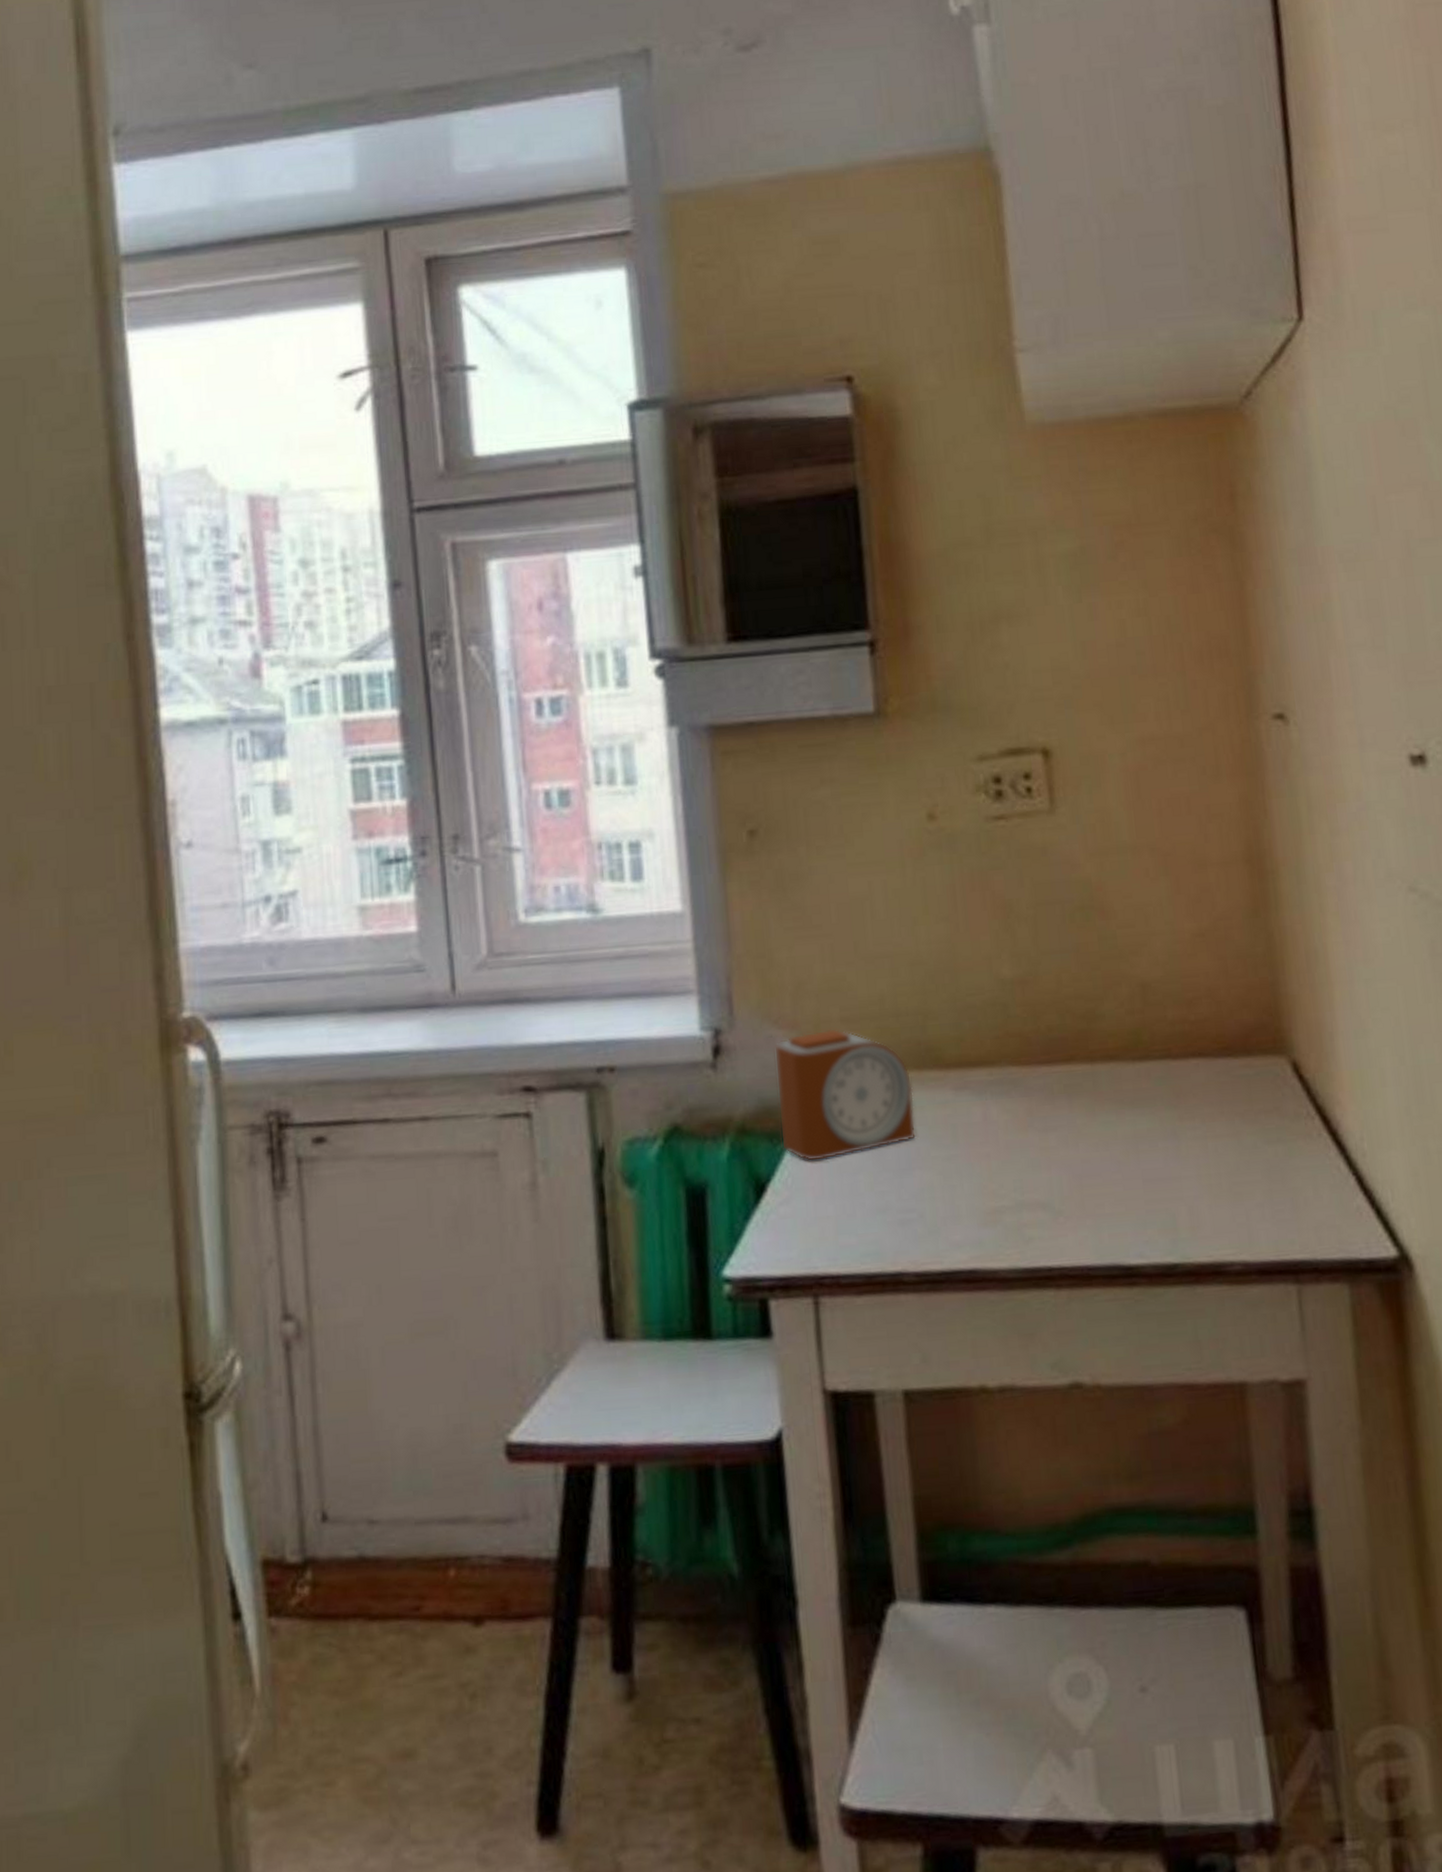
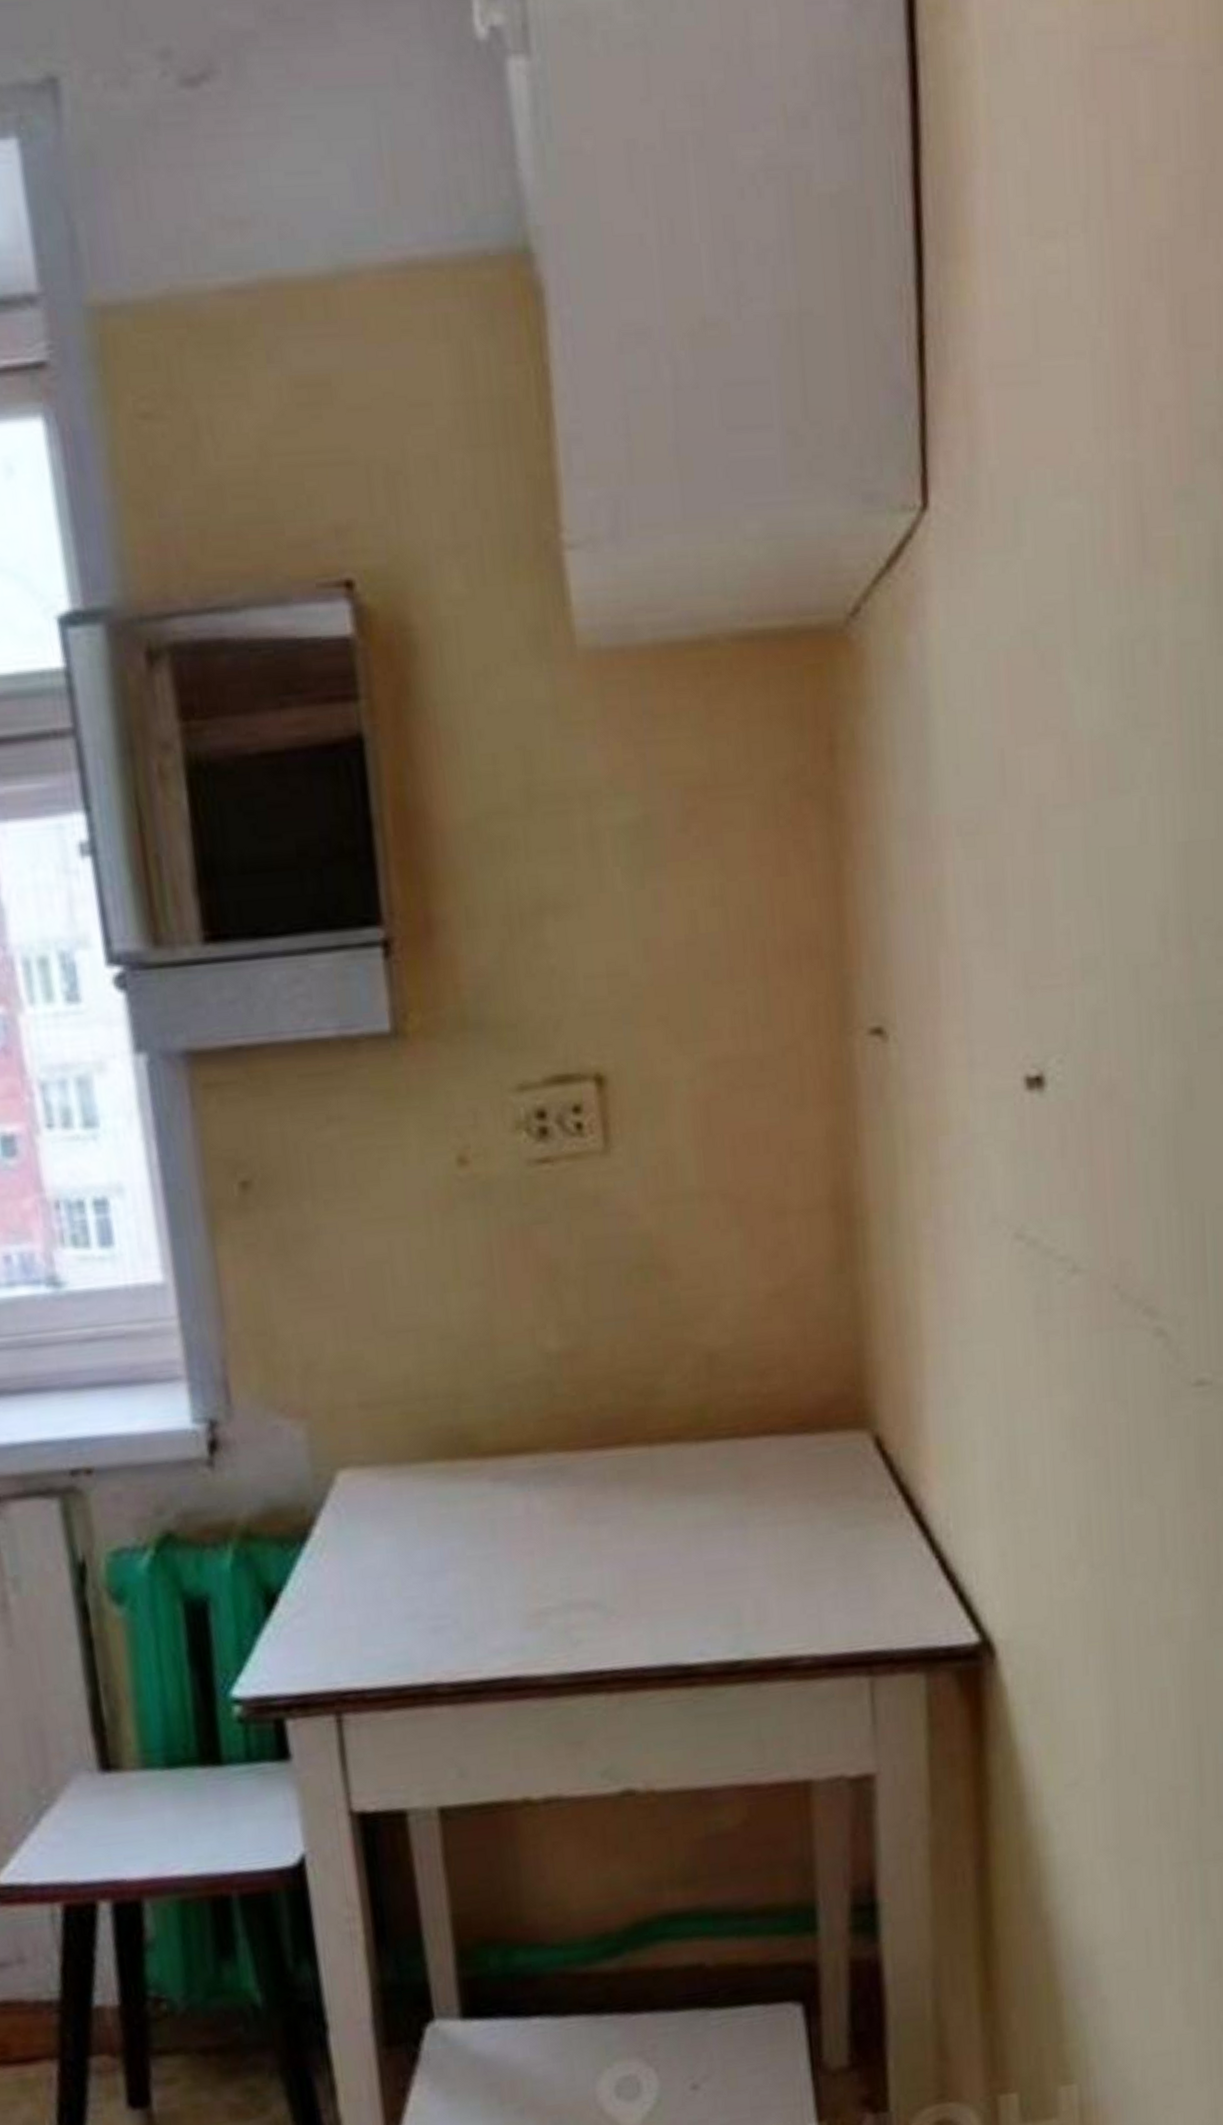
alarm clock: present [773,1028,917,1162] -> none [280,1416,450,1568]

